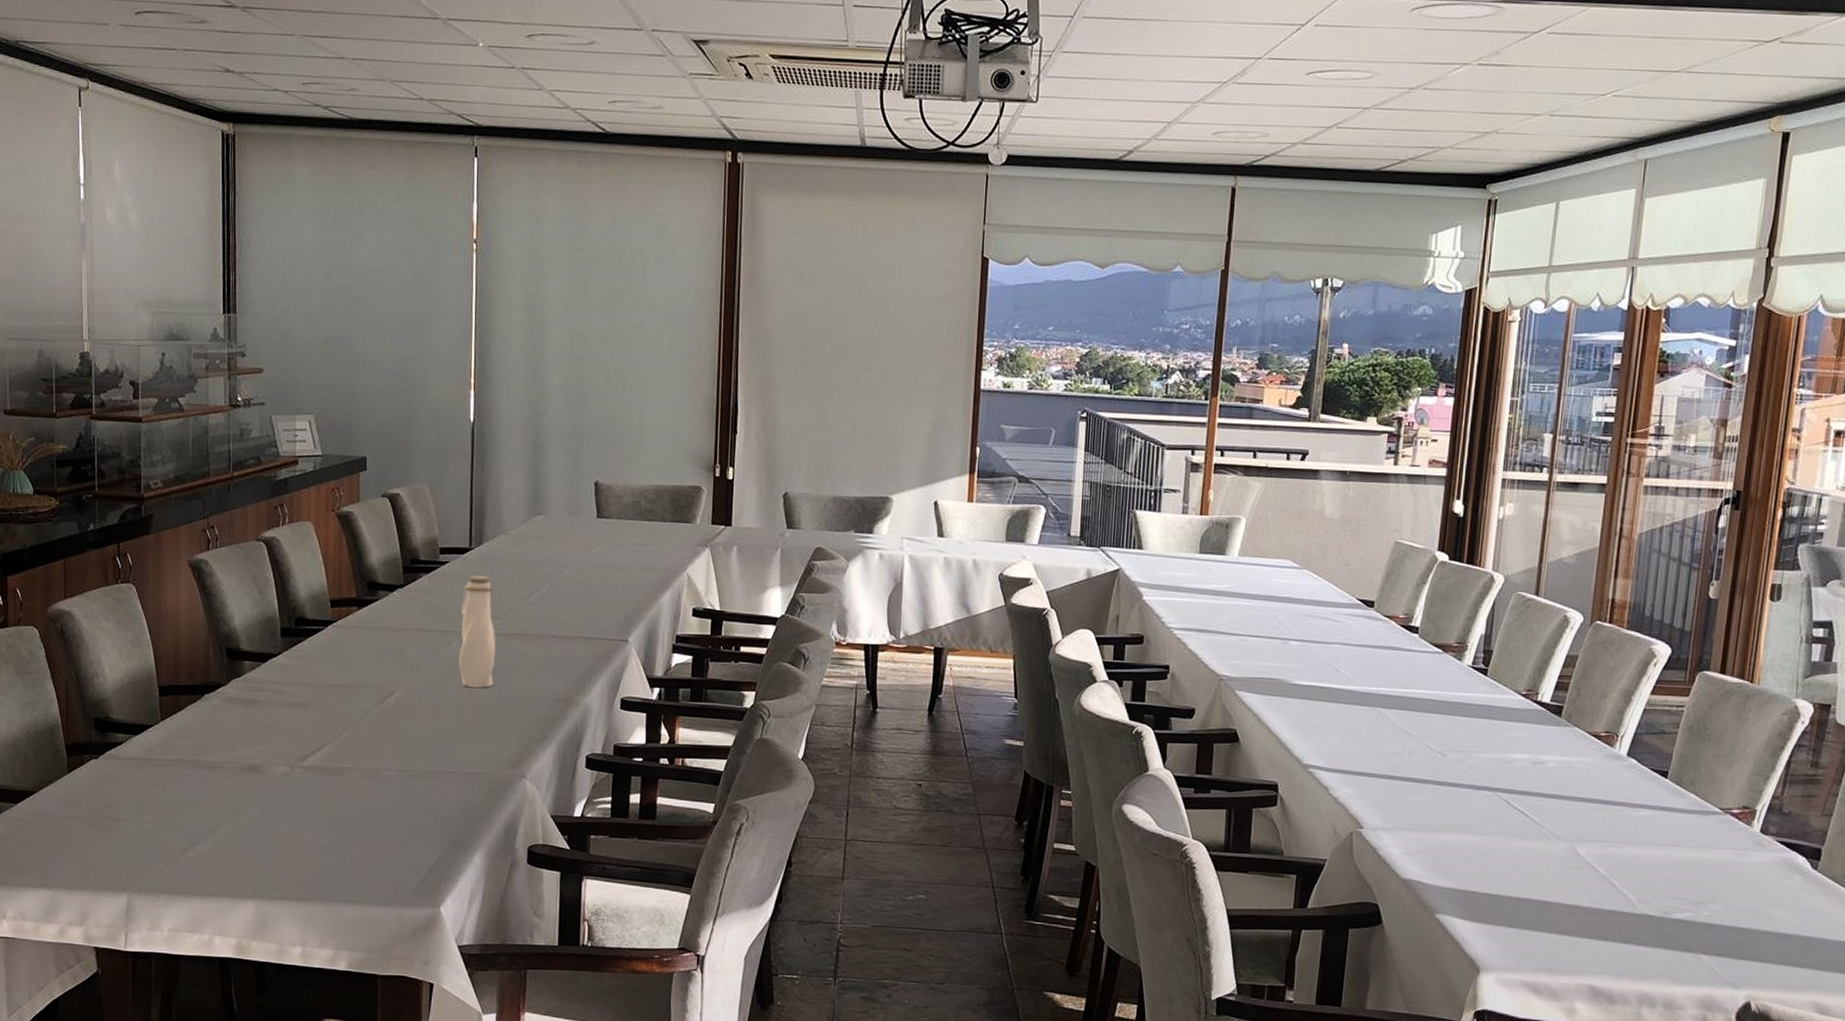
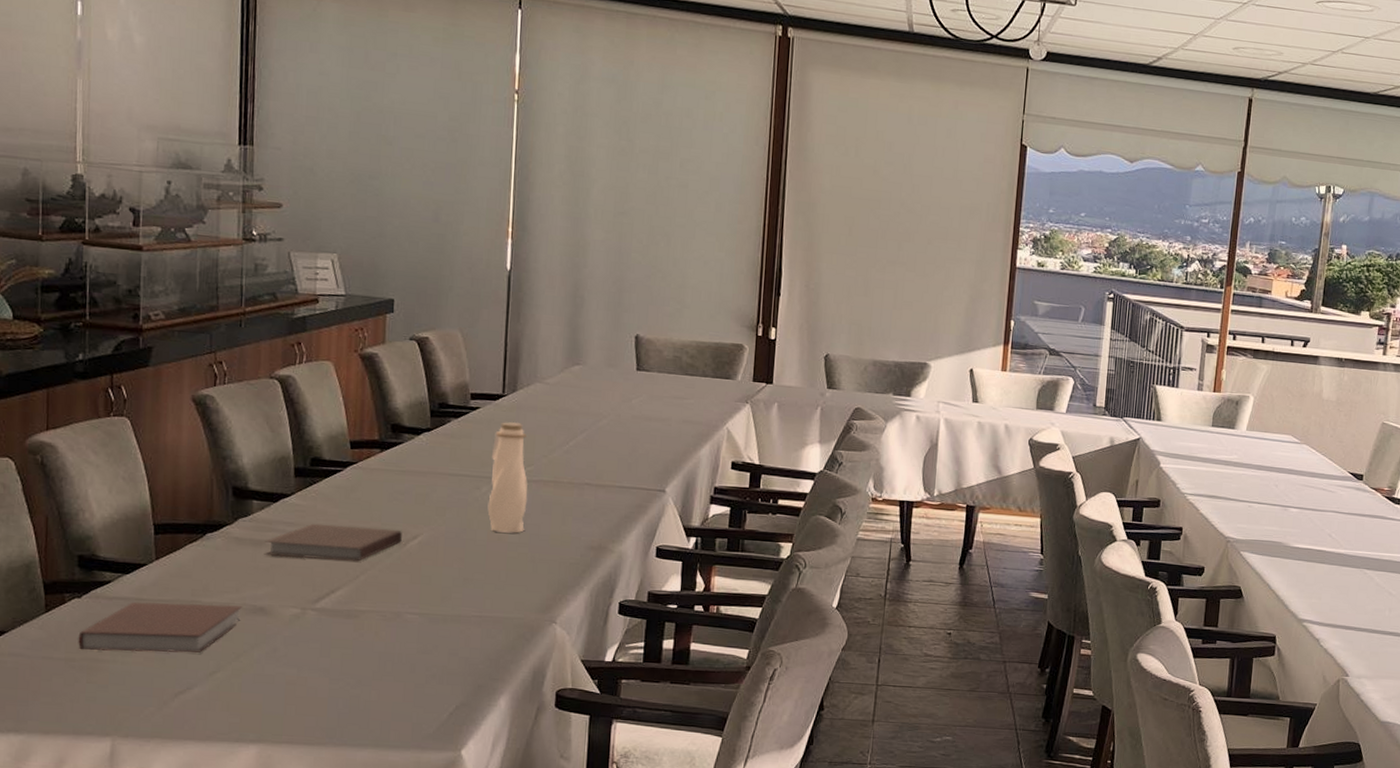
notebook: none [96,761,238,811] -> present [78,601,243,653]
notebook: none [255,682,380,719] -> present [264,523,402,562]

